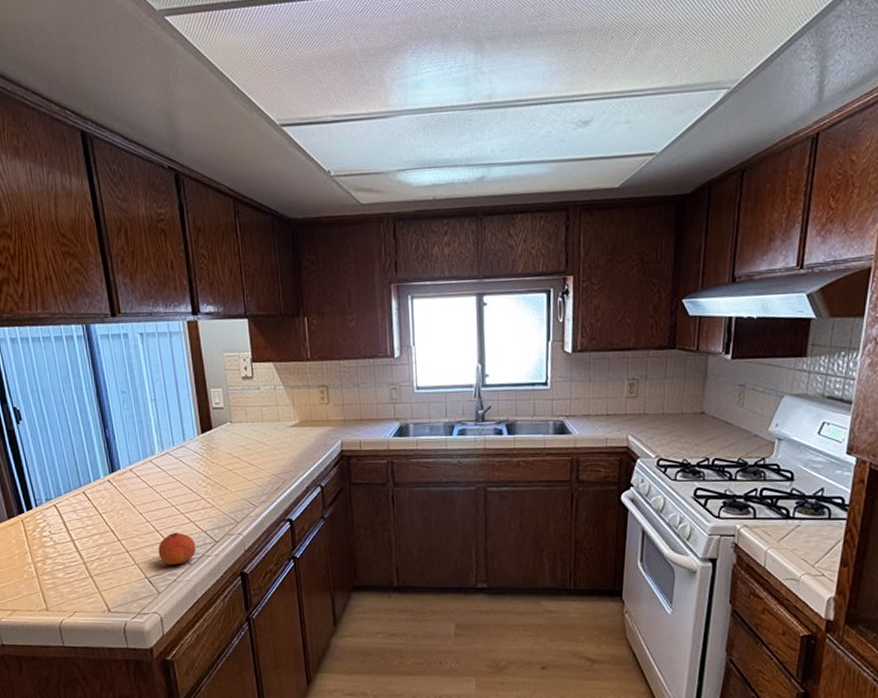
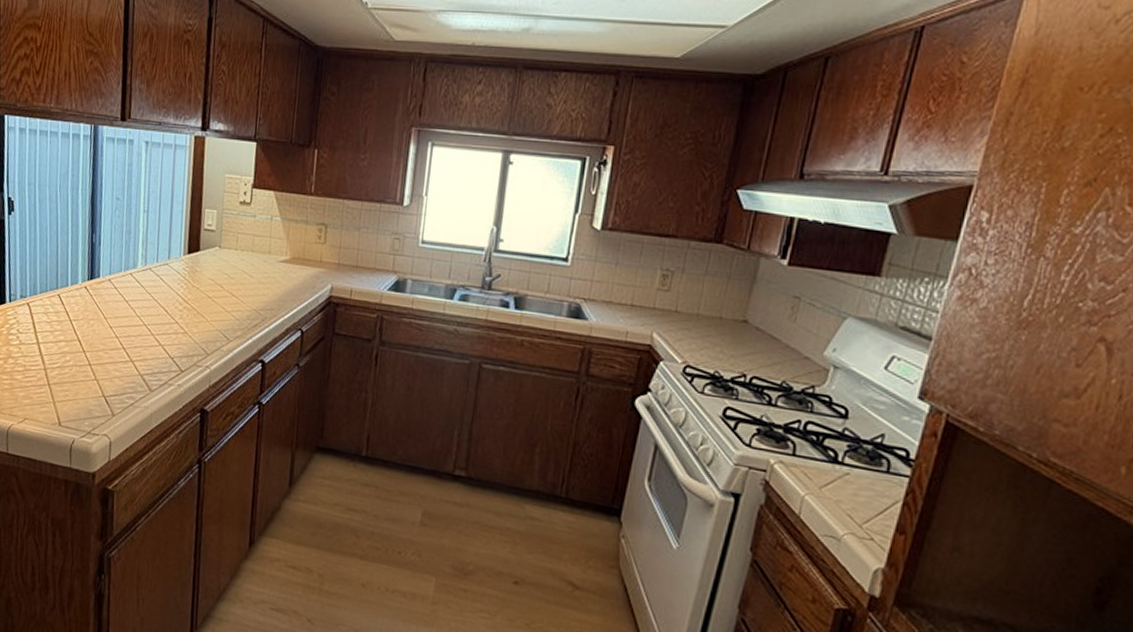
fruit: present [158,532,196,565] -> none [120,353,160,389]

